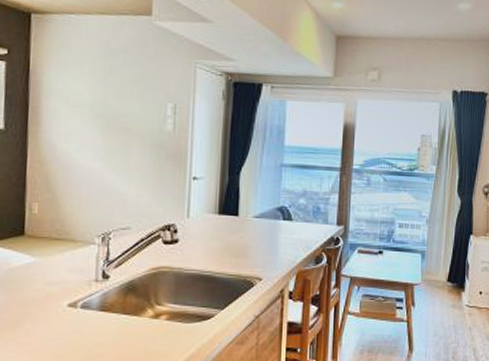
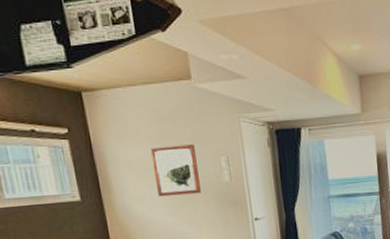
wall art: none [90,83,141,140] -> present [151,144,201,197]

